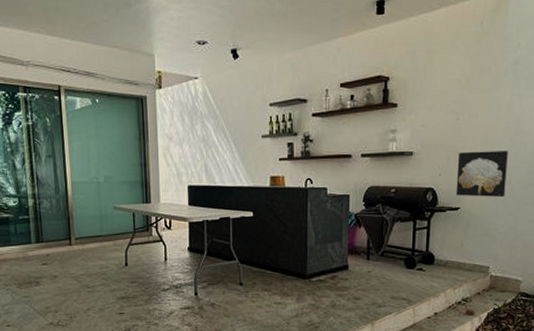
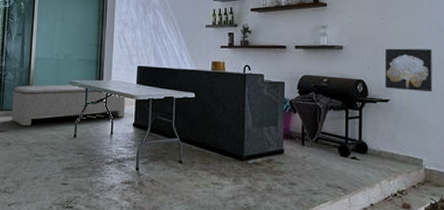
bench: none [51,209,179,258] -> present [11,84,126,127]

